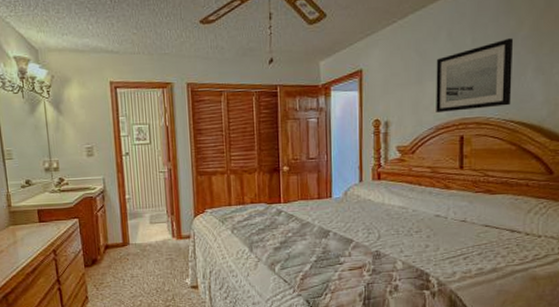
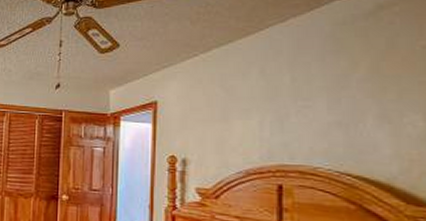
wall art: present [436,38,513,112] -> none [246,80,347,156]

